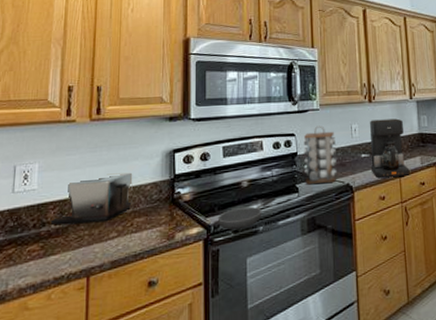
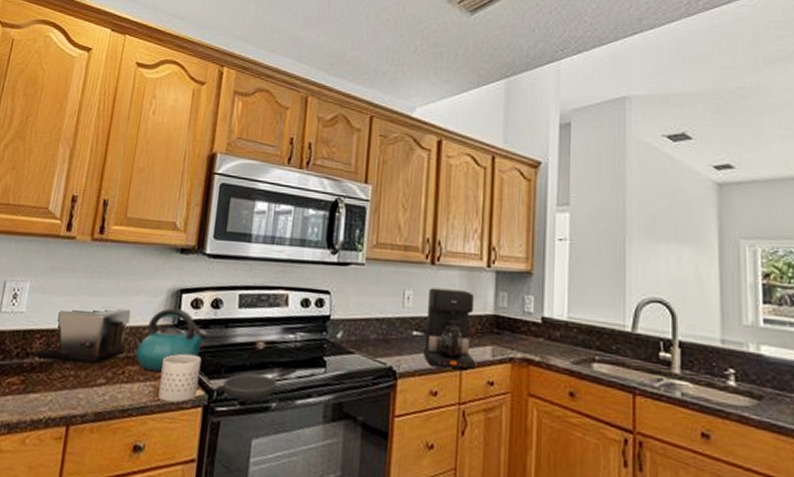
kettle: none [140,165,200,220] -> present [135,308,208,373]
mug: none [164,200,198,242] -> present [158,353,202,403]
spice rack: present [303,125,337,185] -> none [335,285,381,362]

